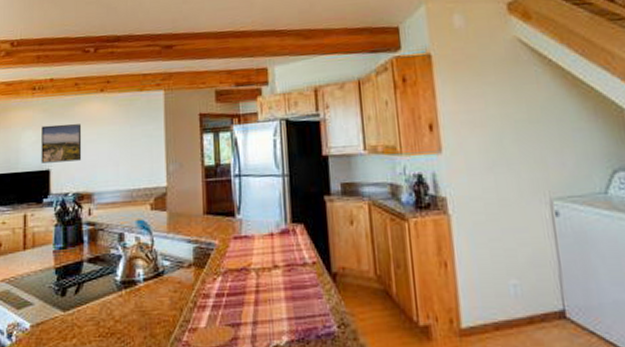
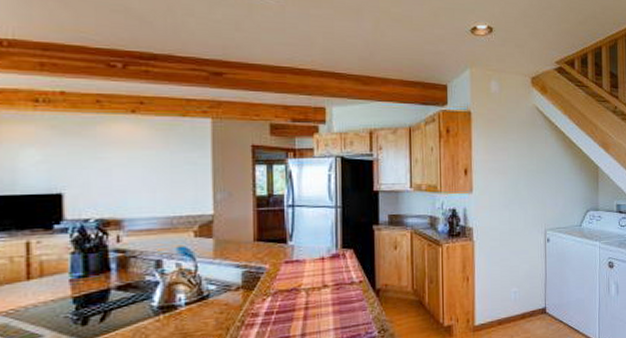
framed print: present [41,124,82,163] -> none [49,144,107,186]

